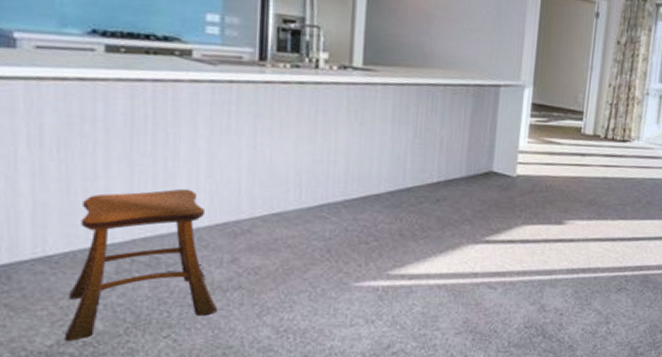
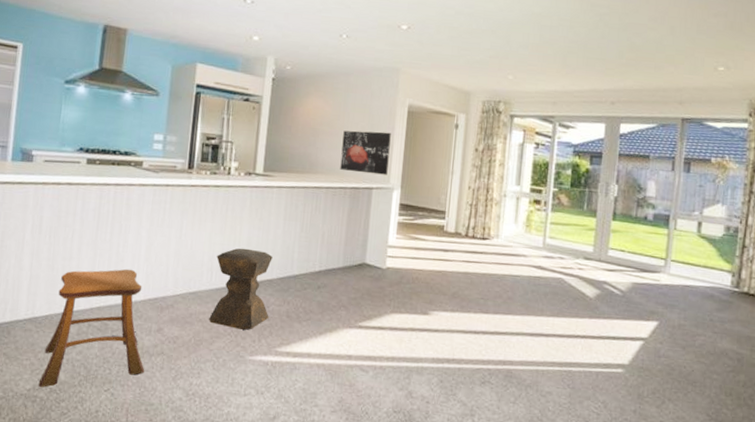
stool: none [300,158,379,253] -> present [209,248,273,330]
wall art: none [460,16,522,71] -> present [340,130,391,175]

